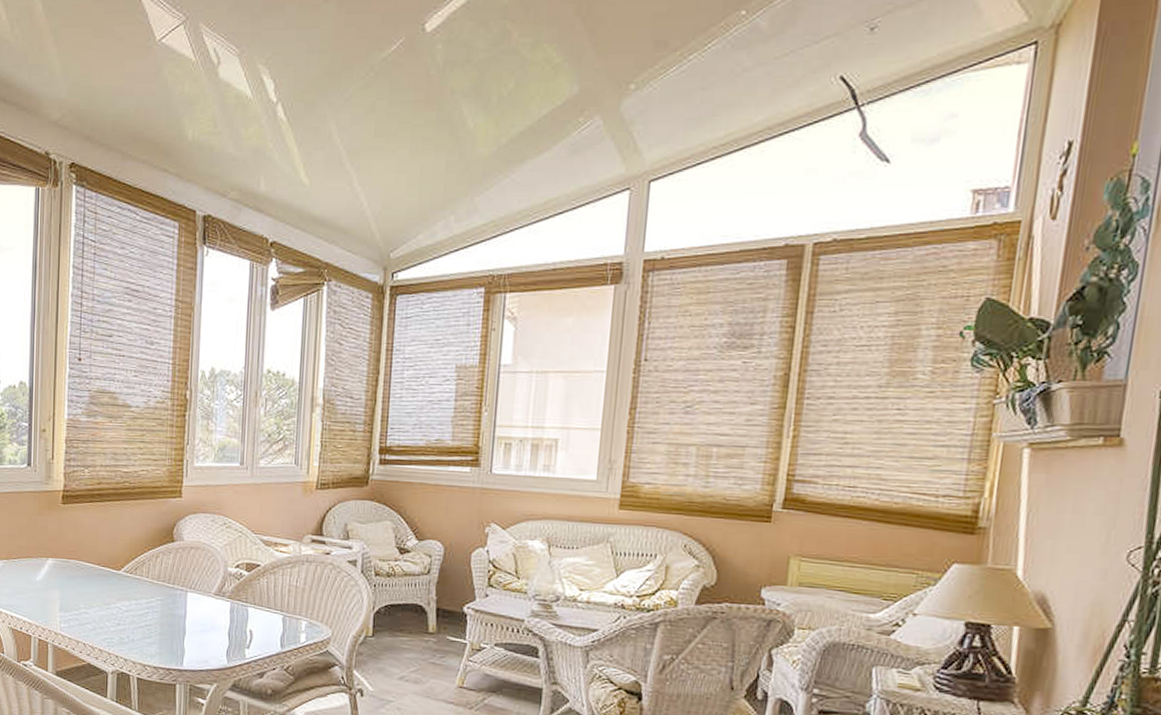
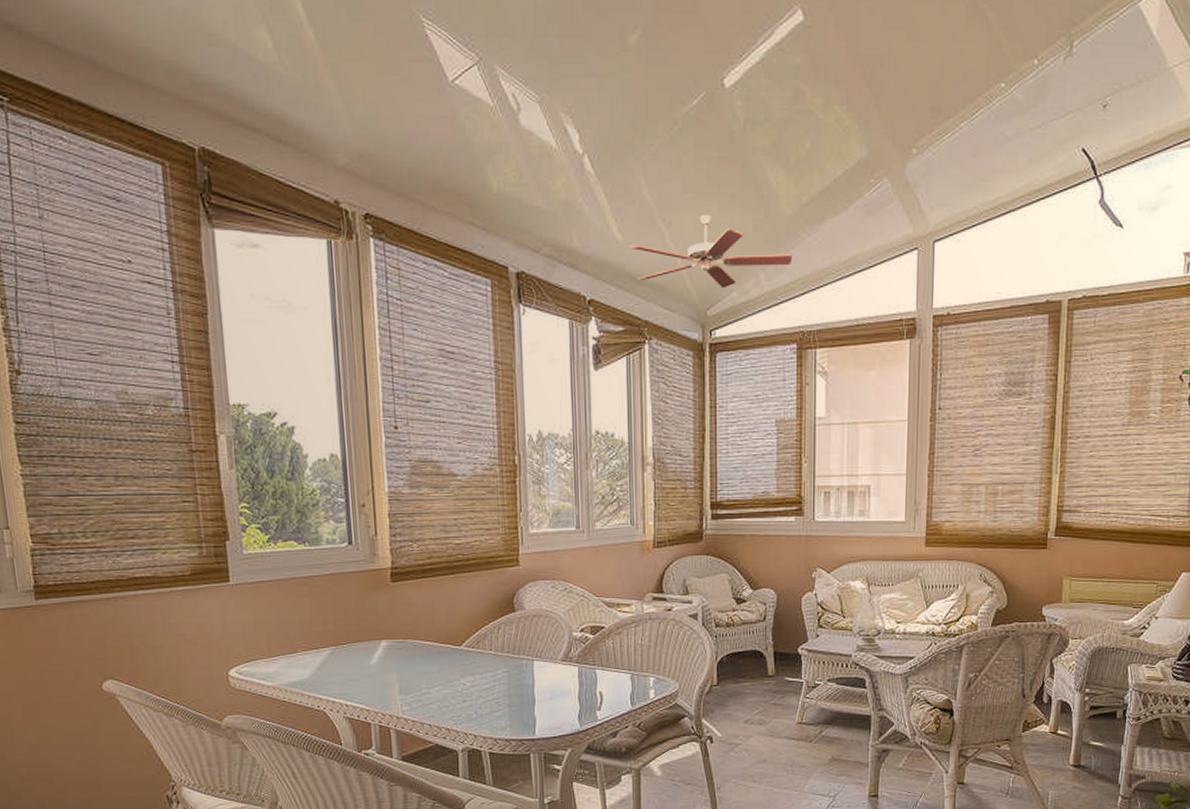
ceiling fan: none [315,157,487,231] -> present [629,214,793,289]

